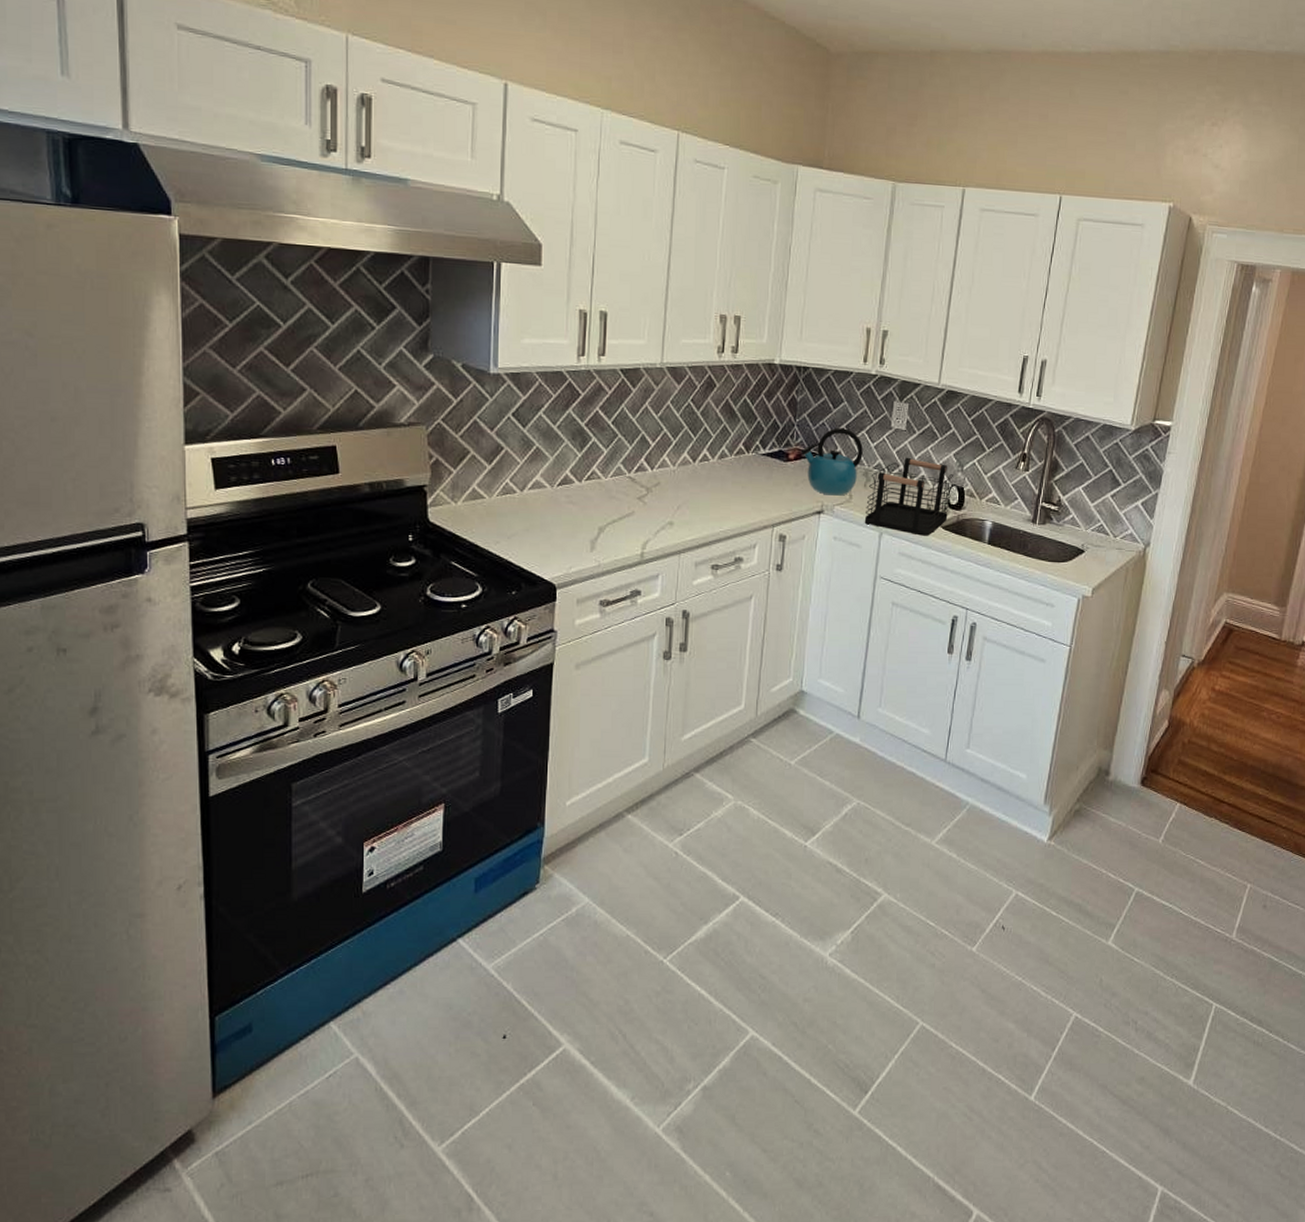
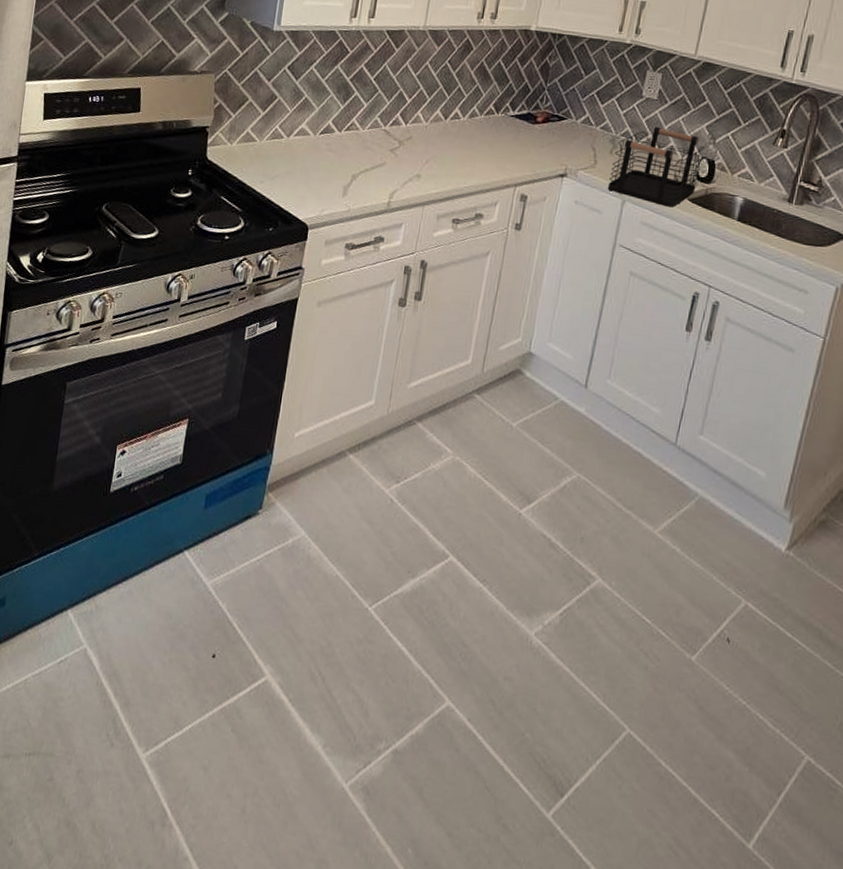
kettle: present [802,428,863,496] -> none [550,94,612,161]

